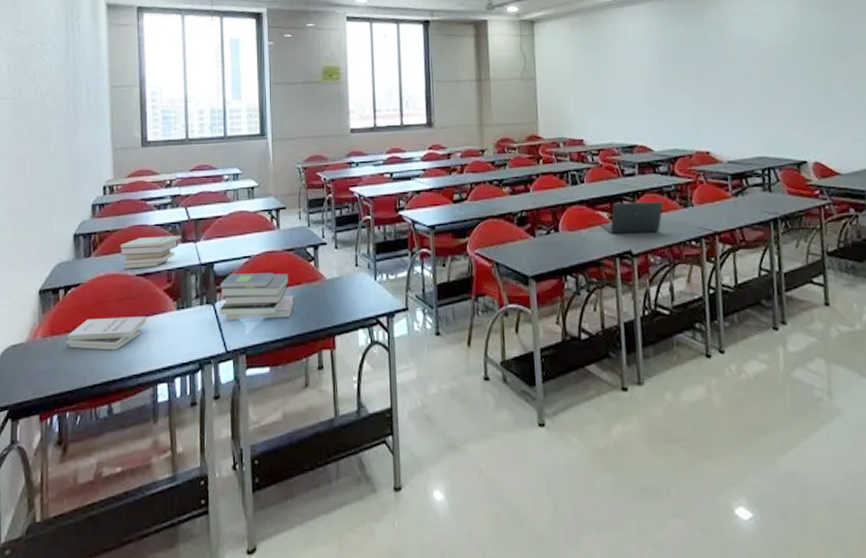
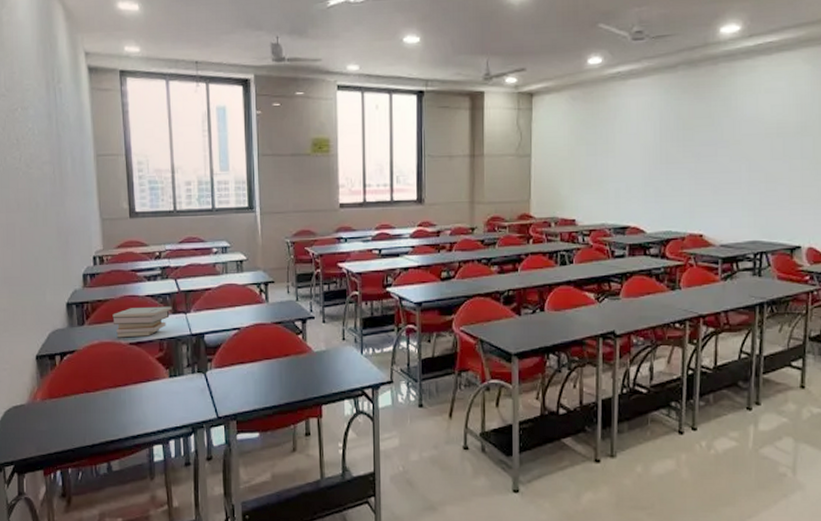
books: present [65,316,147,351] -> none [64,383,141,414]
books: present [219,273,294,321] -> none [210,344,283,389]
laptop: present [601,201,664,234] -> none [586,283,651,315]

